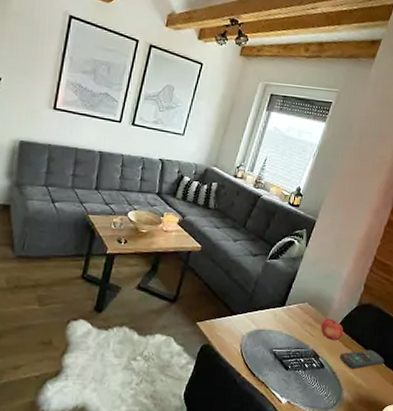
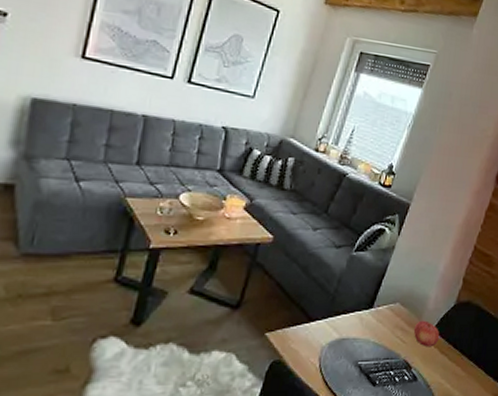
remote control: present [340,349,385,370] -> none [435,355,485,381]

